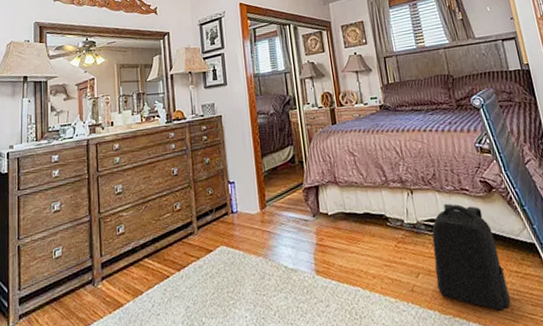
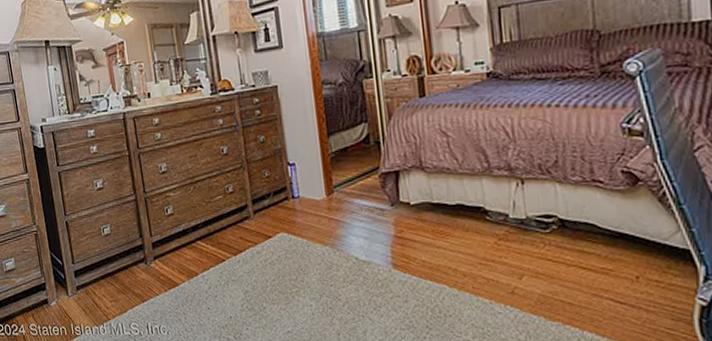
backpack: present [432,203,511,311] -> none [544,197,644,322]

